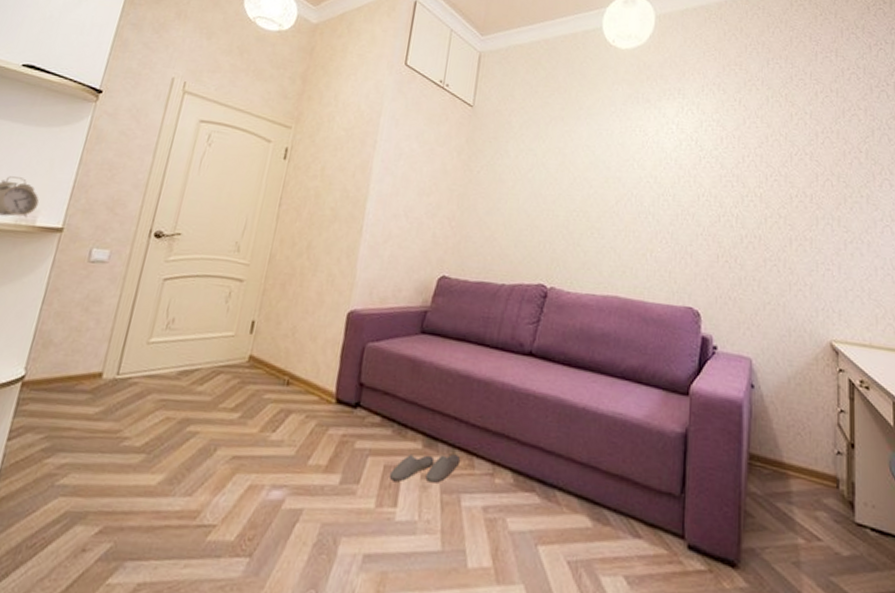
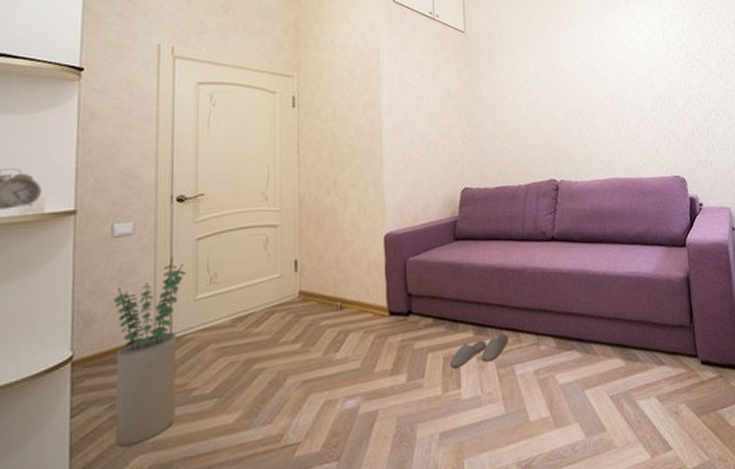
vase: none [40,293,147,485] -> present [112,257,186,447]

